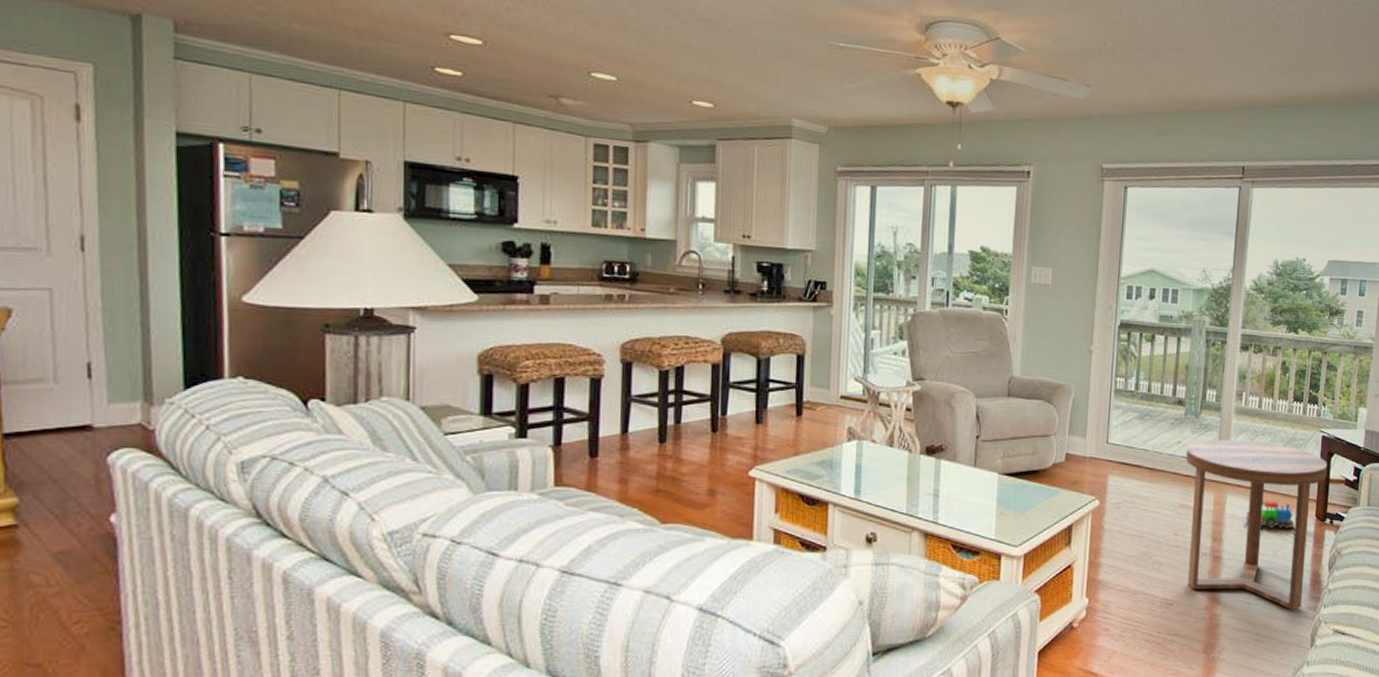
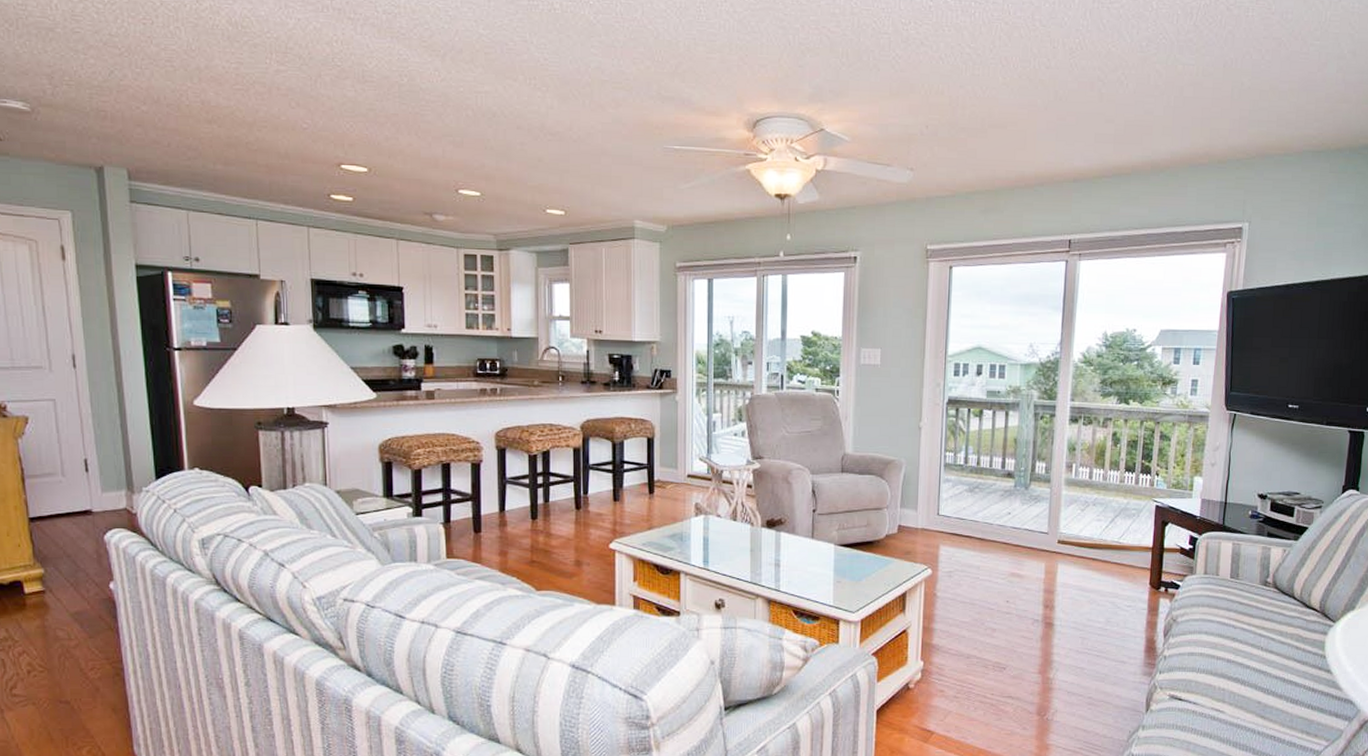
side table: present [1185,439,1328,610] -> none [1016,510,1162,676]
toy train: present [1245,501,1295,530] -> none [1077,569,1129,597]

